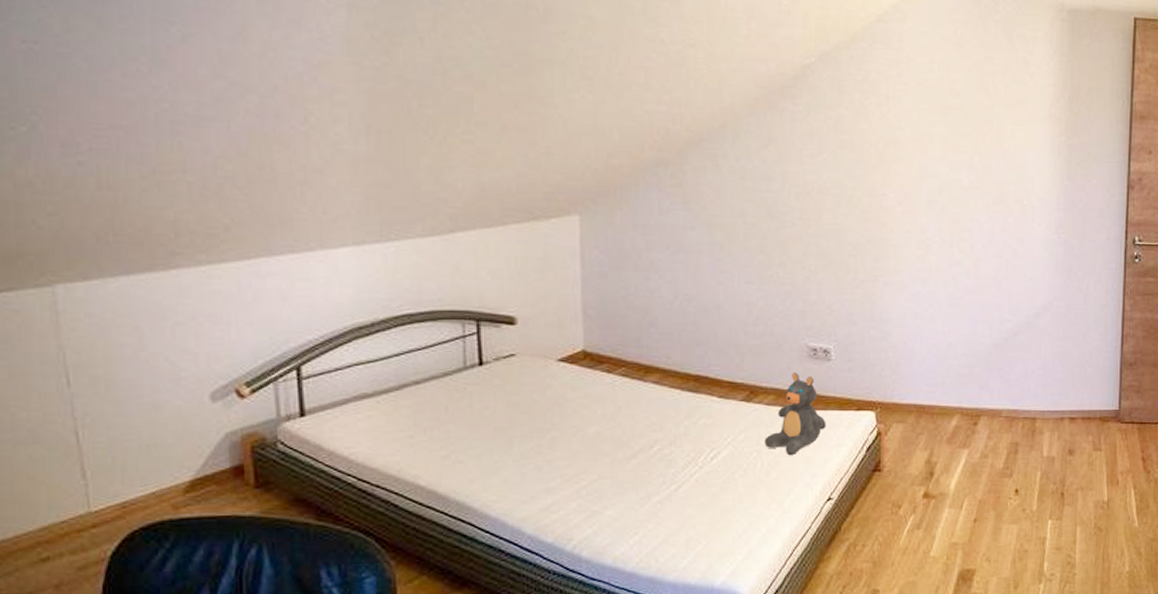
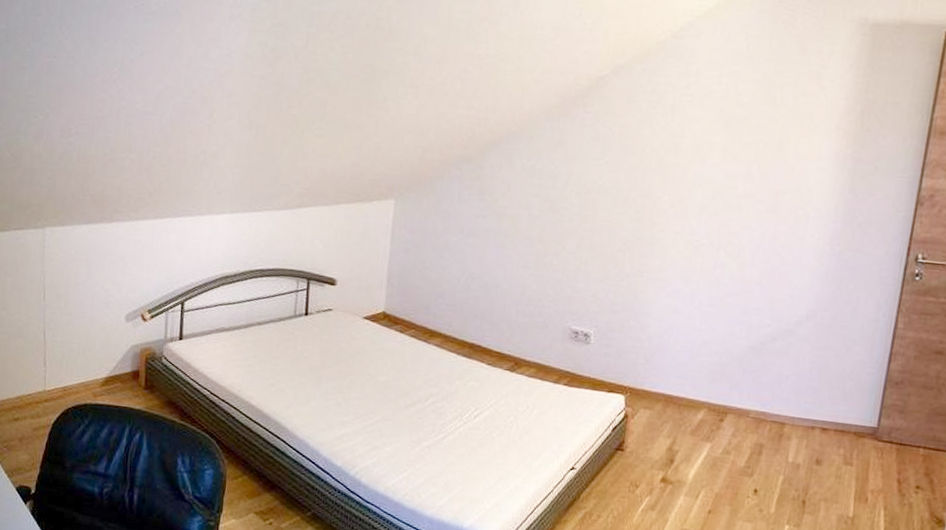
stuffed animal: present [764,373,826,455] -> none [521,351,579,424]

